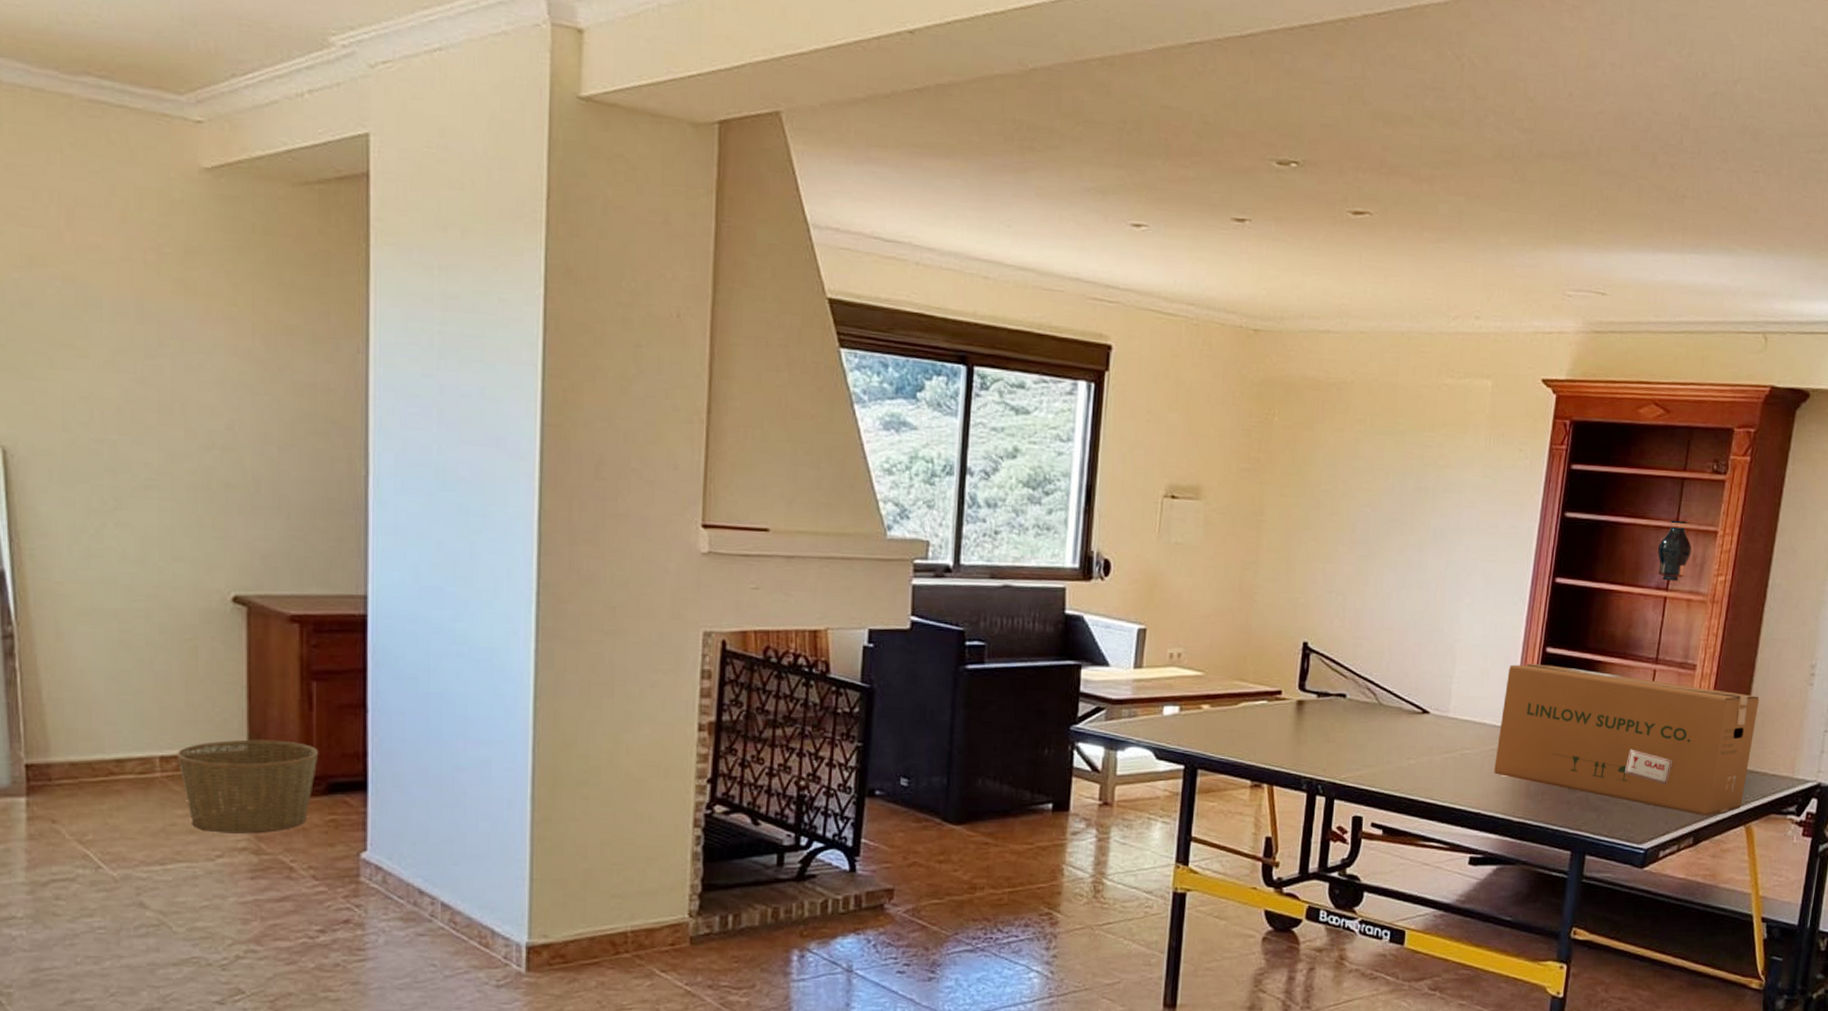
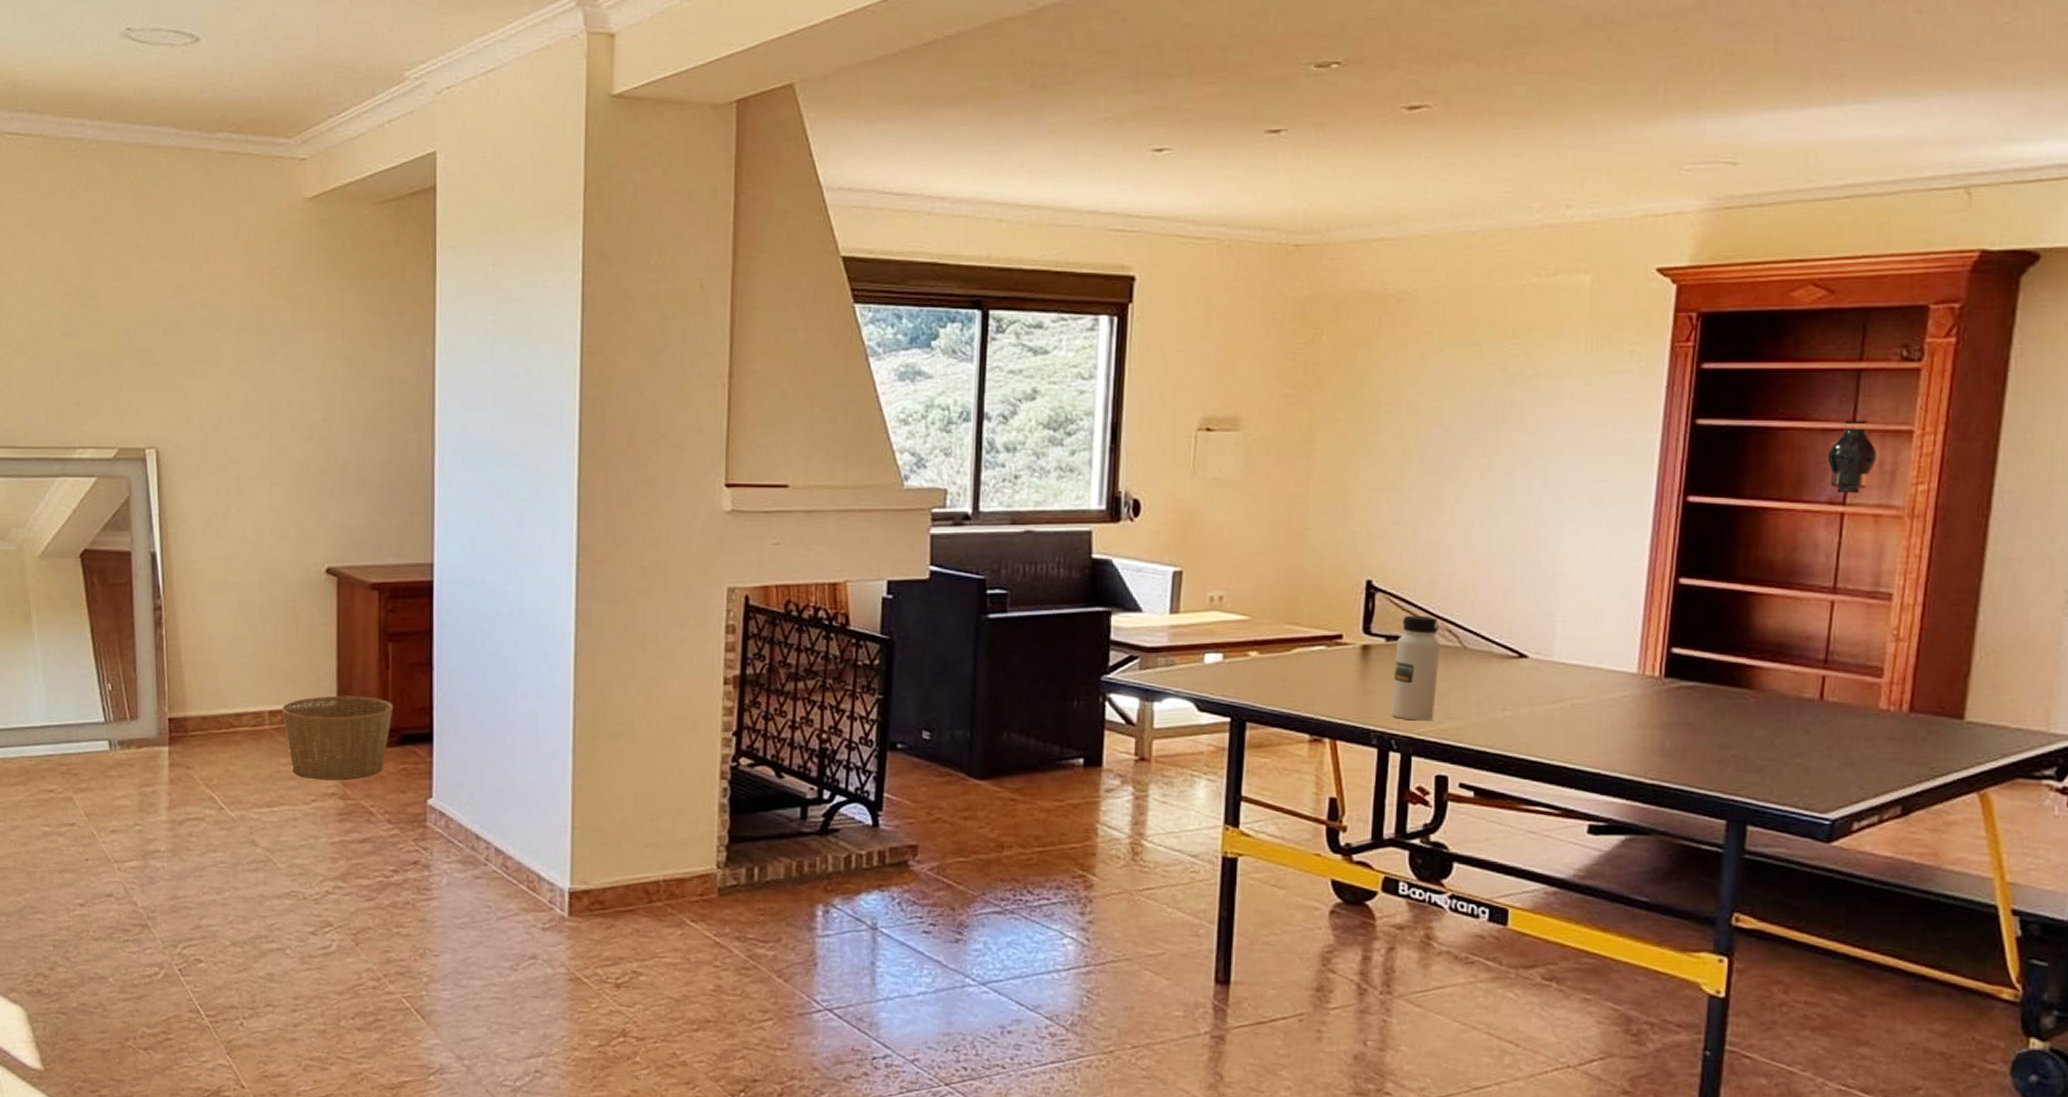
water bottle: none [1319,674,1361,769] -> present [1391,615,1440,721]
box: present [1494,664,1760,817] -> none [1616,598,1990,781]

